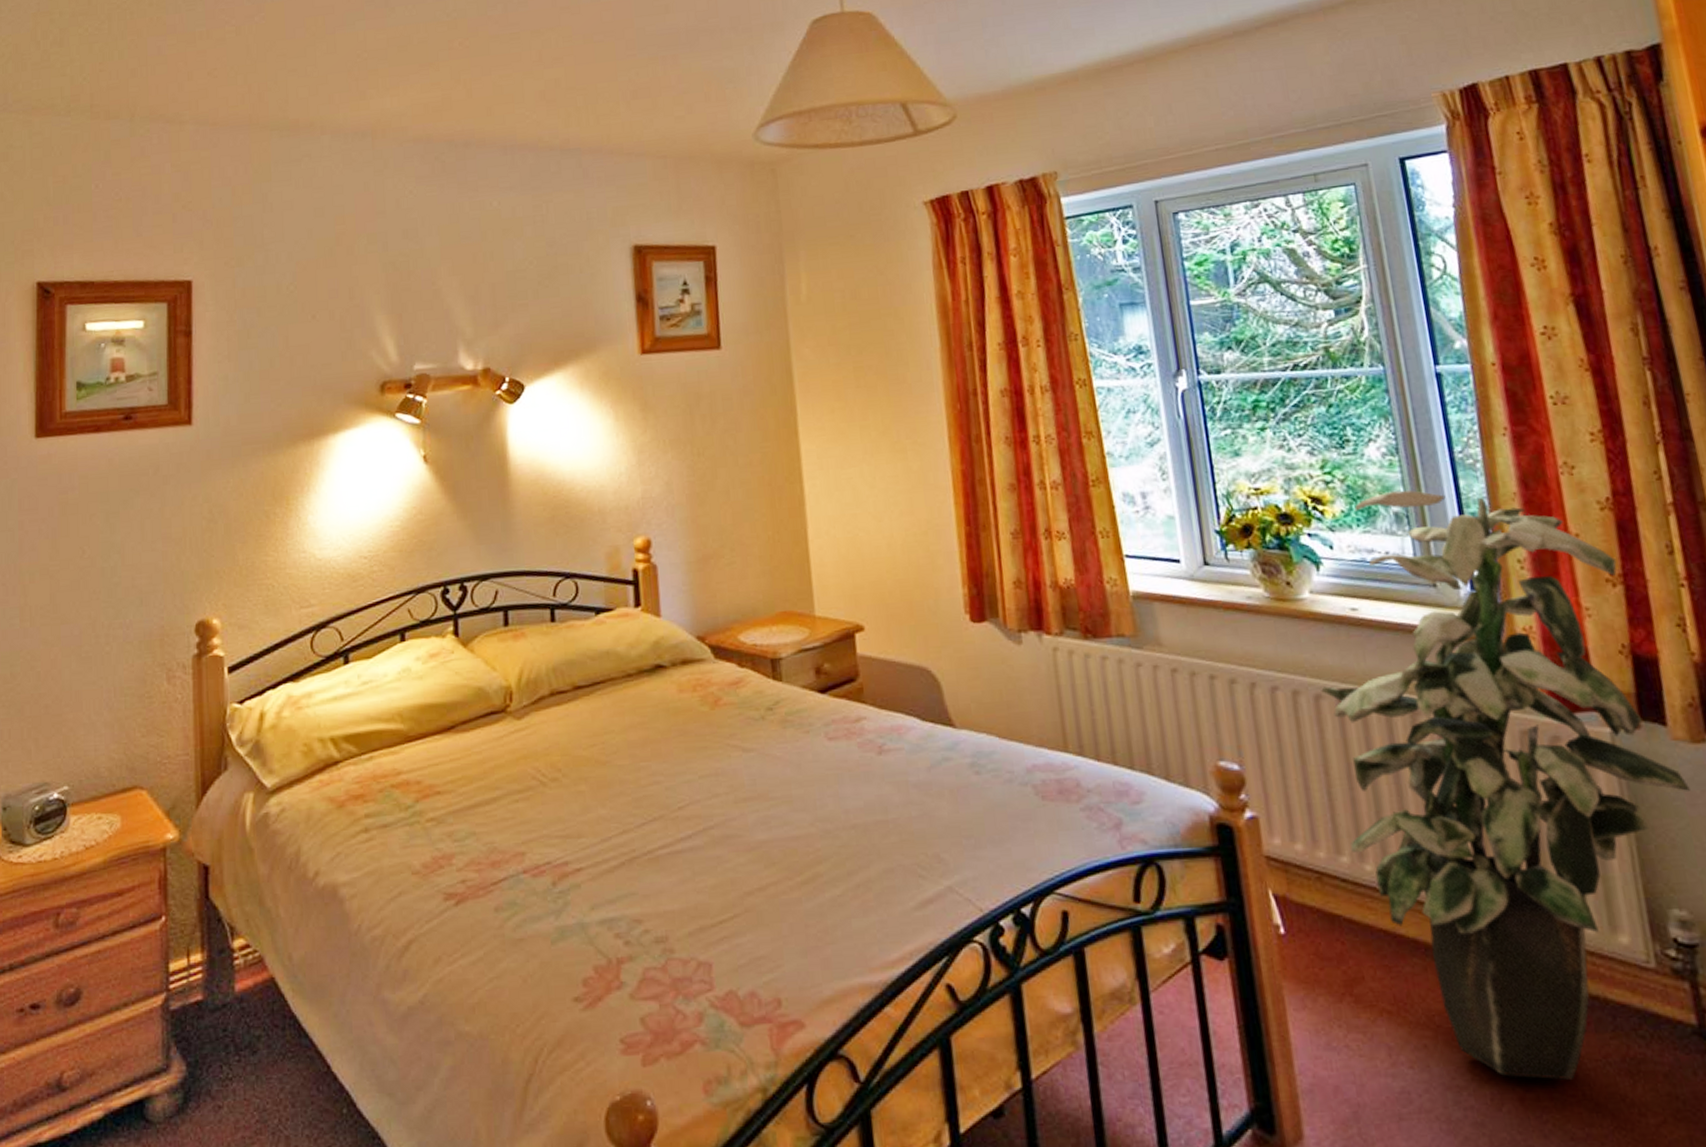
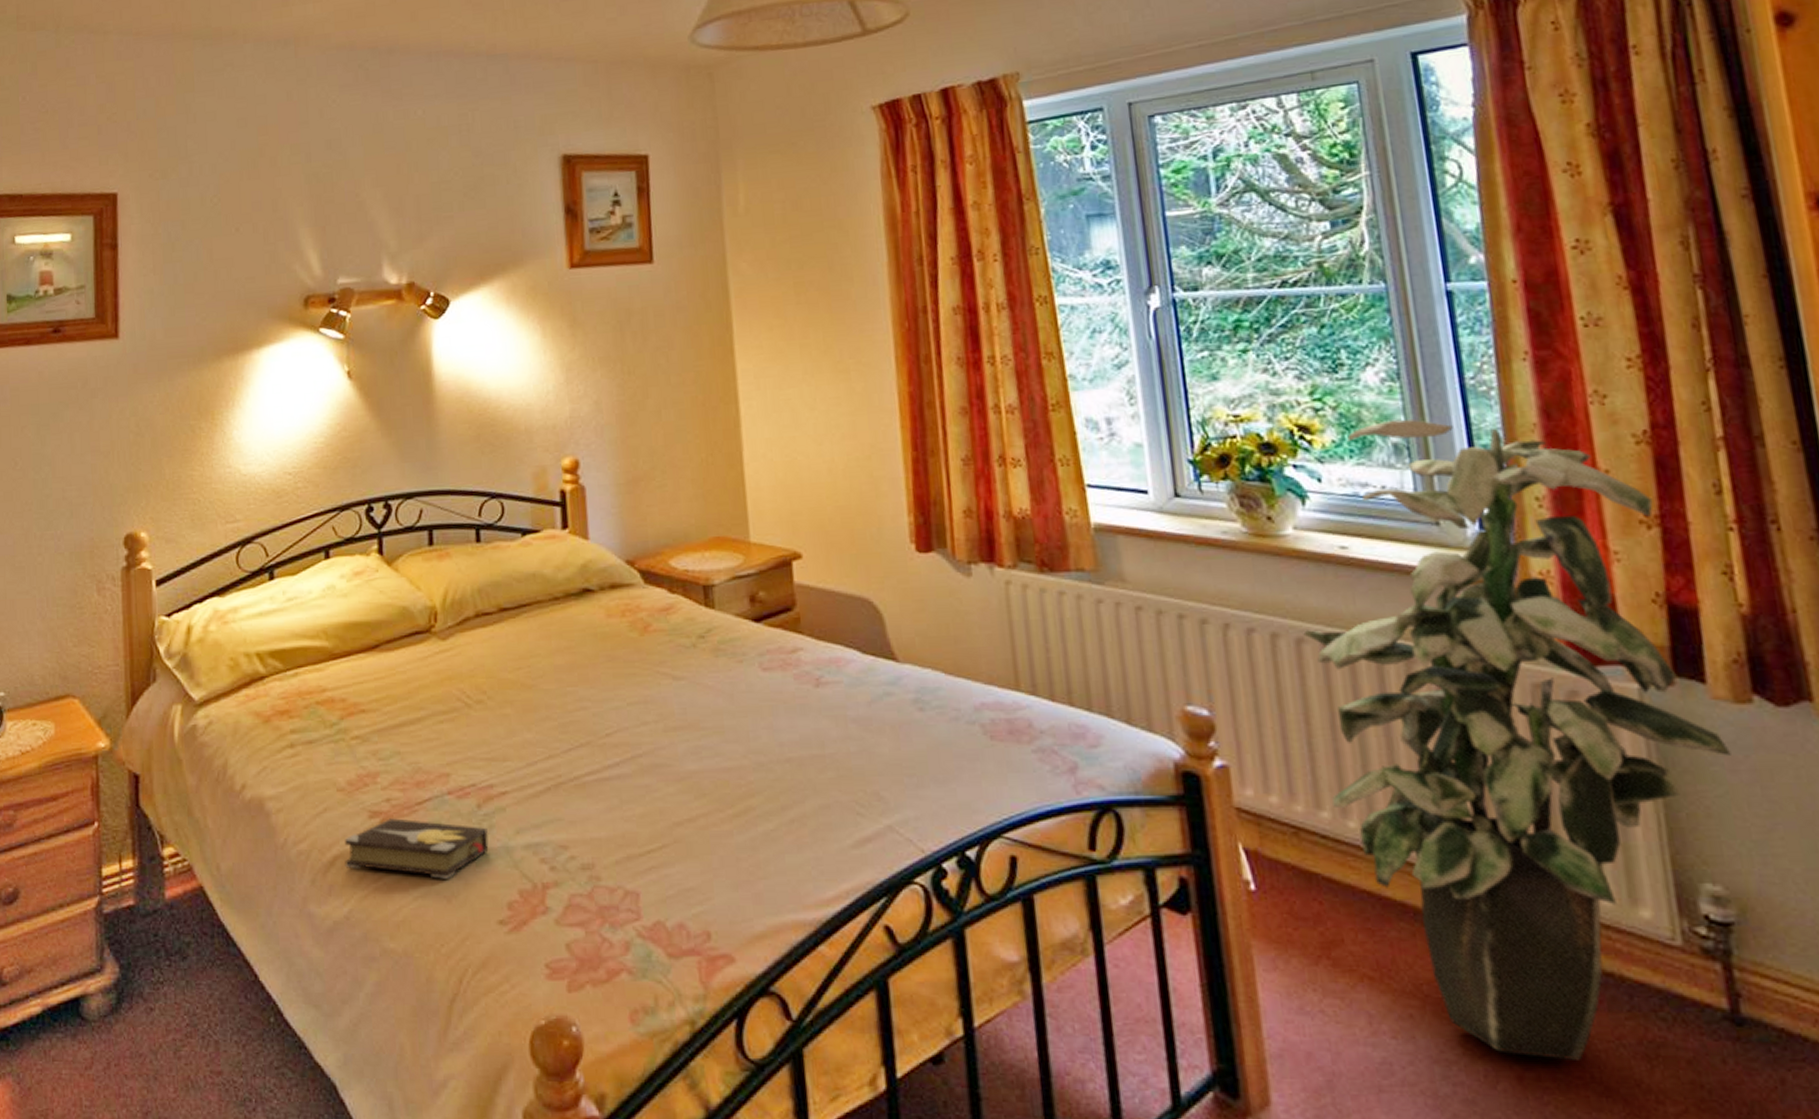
hardback book: none [420,899,564,959] -> present [345,818,489,879]

